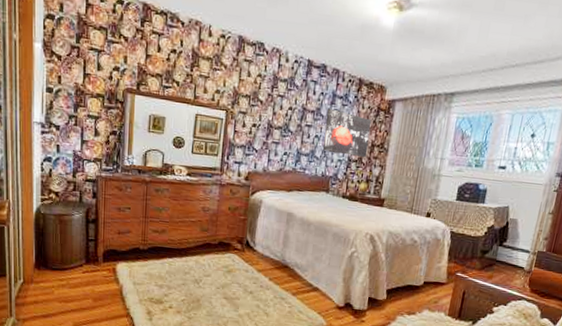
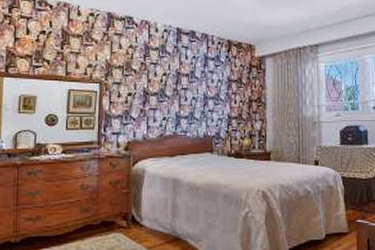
wall art: present [323,108,372,157] -> none [201,70,246,113]

